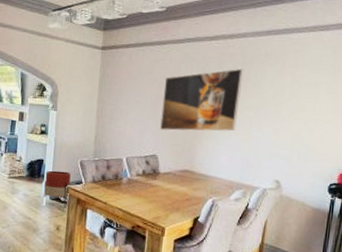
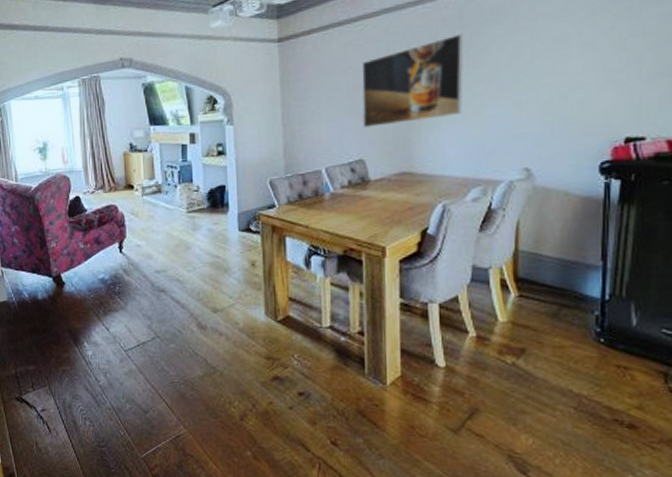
planter: present [44,170,71,207] -> none [230,195,261,238]

